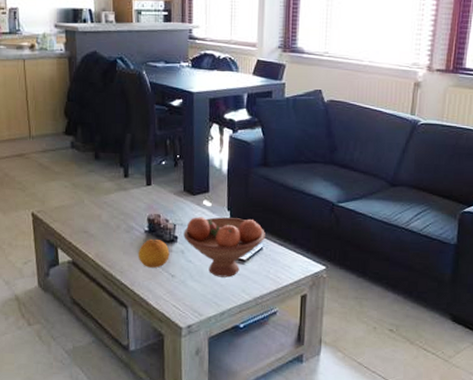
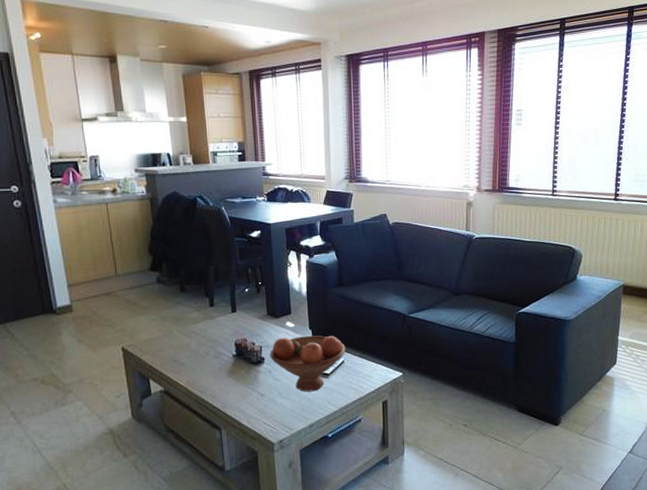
fruit: present [138,238,170,268] -> none [227,362,258,389]

